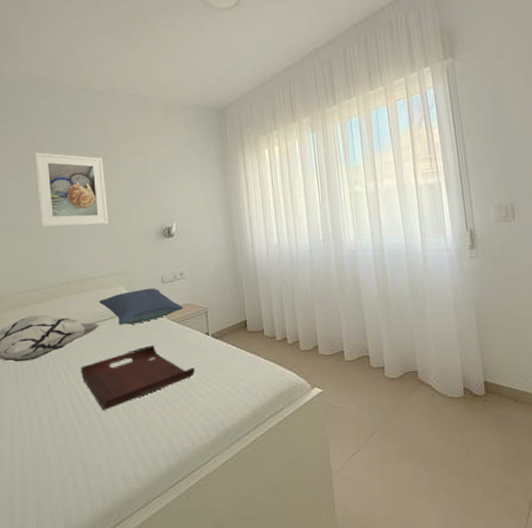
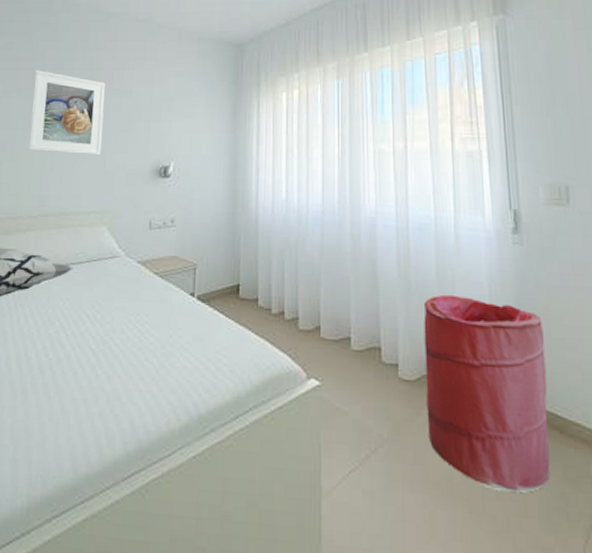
serving tray: present [81,345,195,410] -> none [43,300,173,370]
pillow: present [98,288,184,325] -> none [76,232,170,272]
laundry hamper: none [402,305,508,451] -> present [423,294,550,493]

